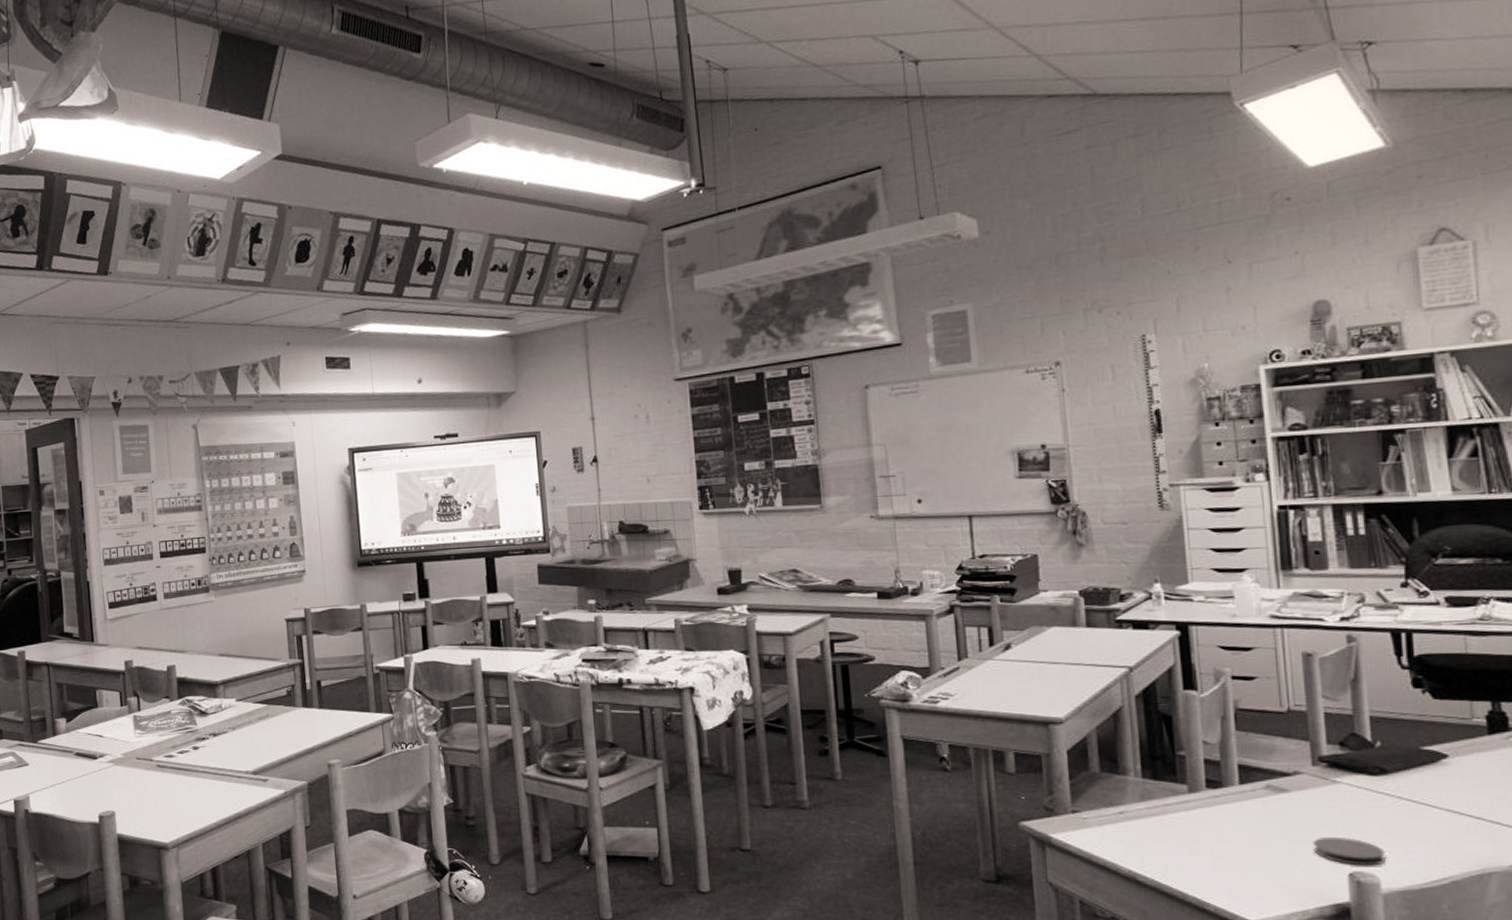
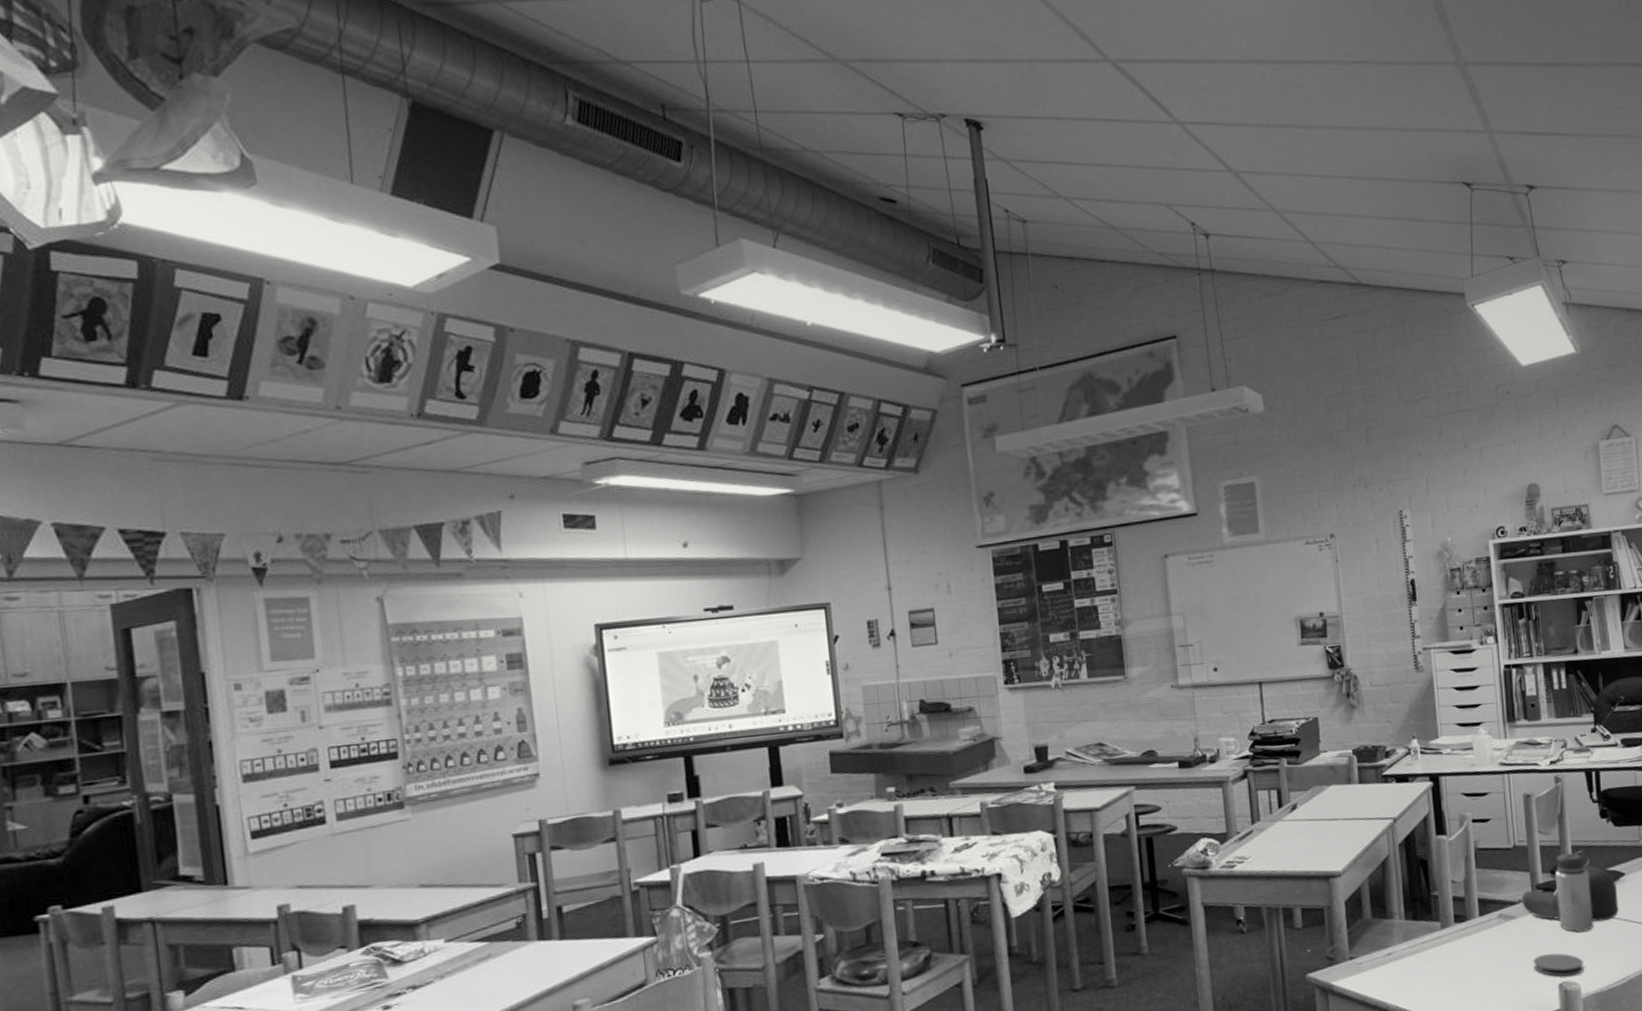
calendar: none [609,436,637,473] -> present [908,607,939,648]
water bottle: none [1298,723,1438,817] -> present [1521,850,1619,932]

